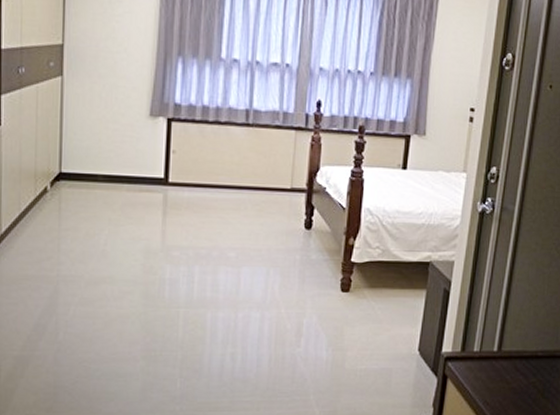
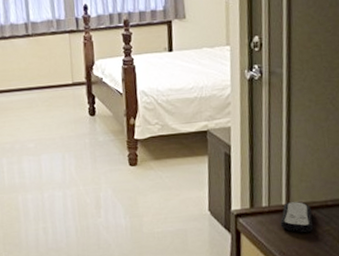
remote control: none [488,348,522,383] -> present [280,201,314,233]

